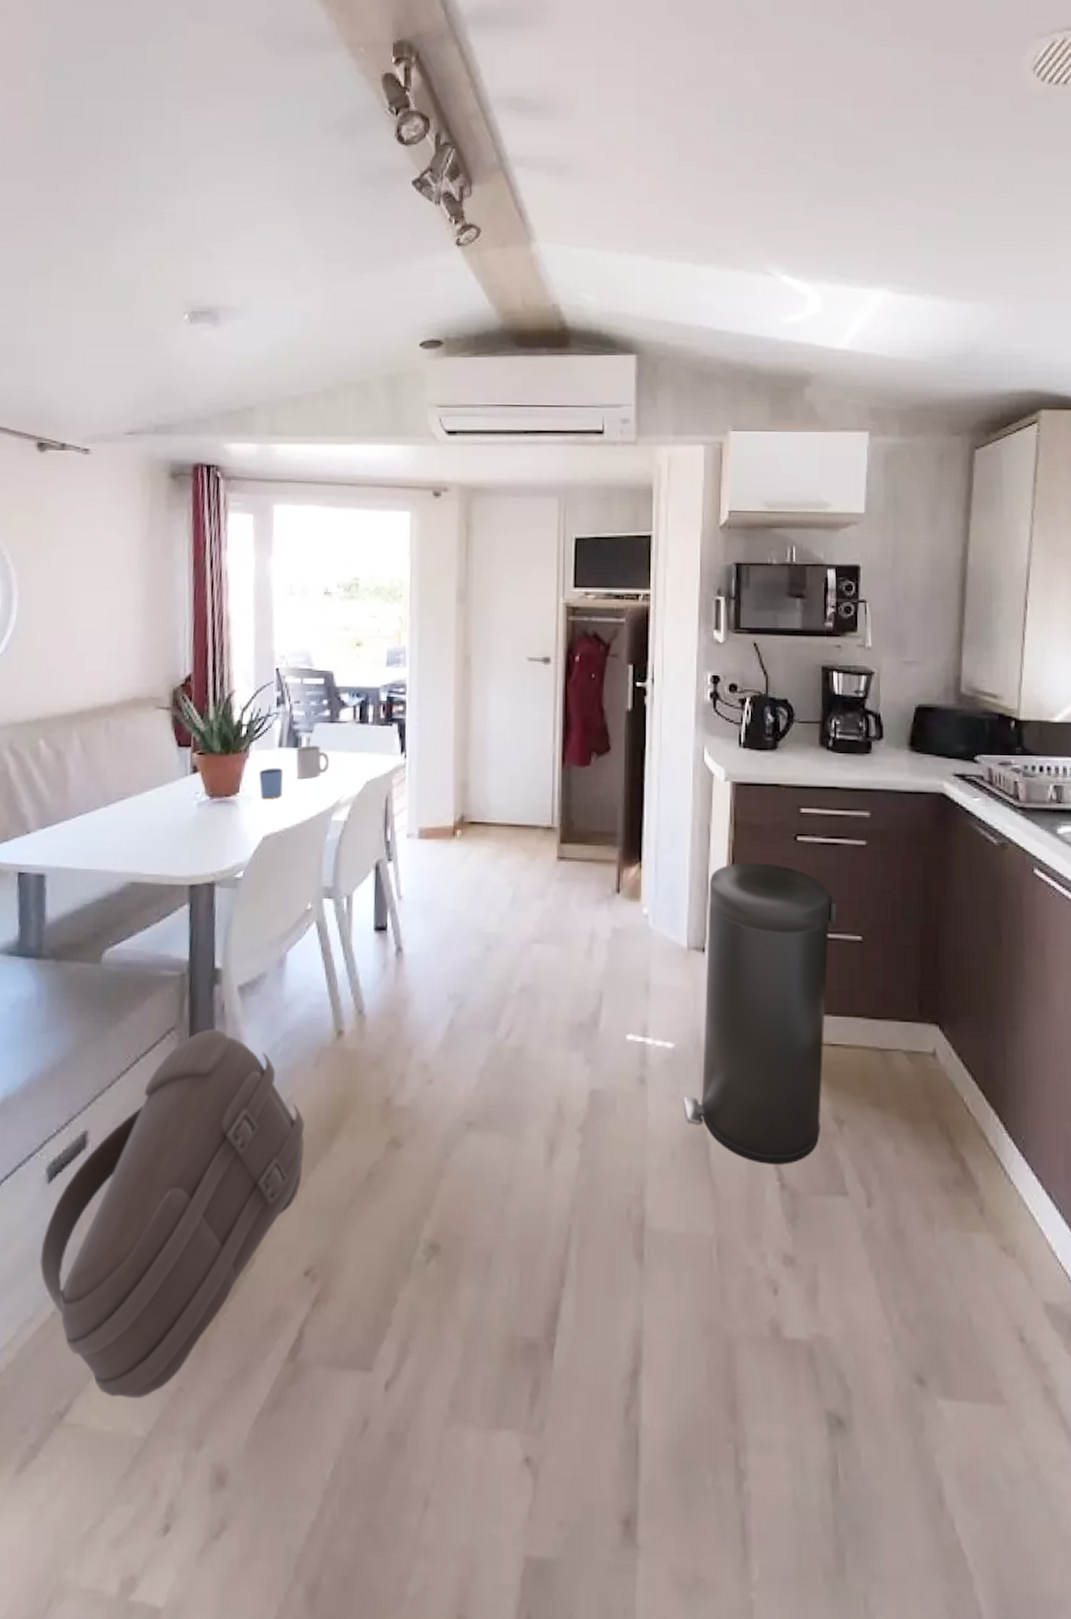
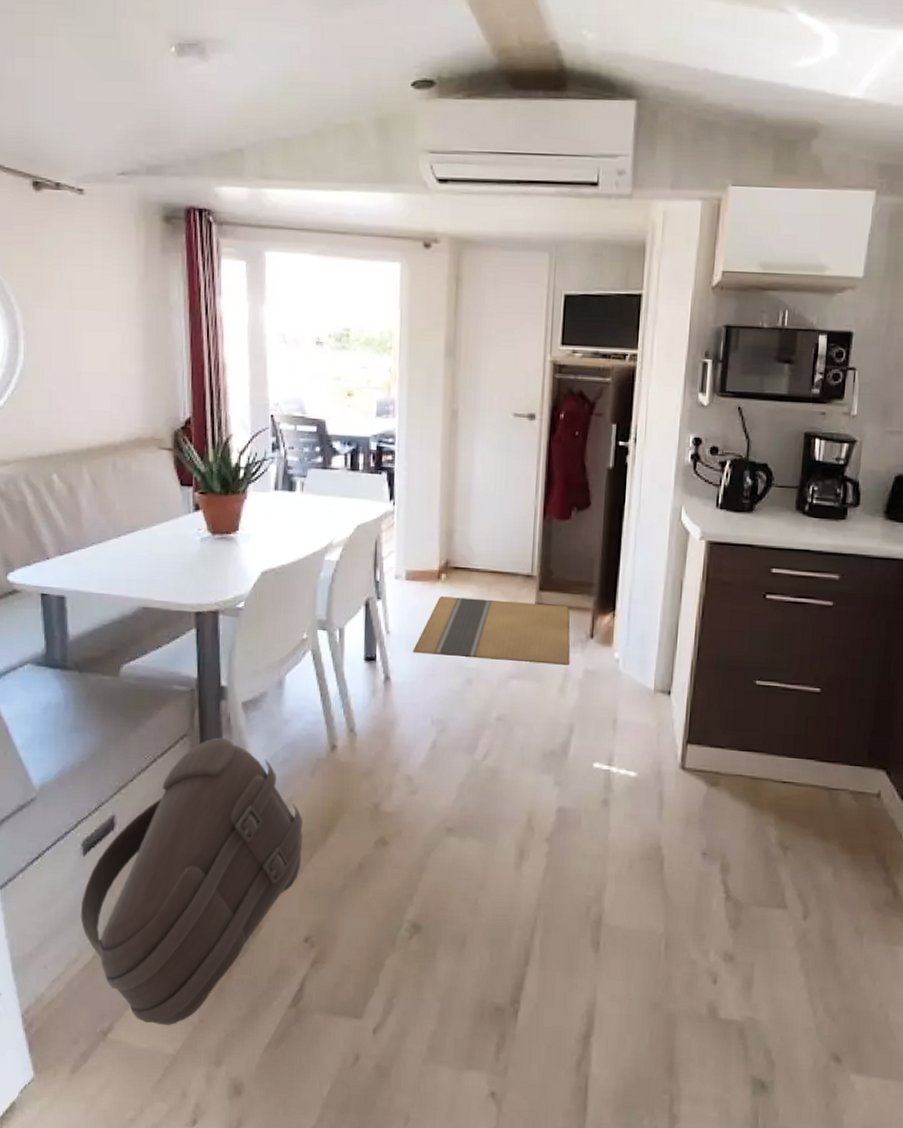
mug: present [259,768,283,799] -> none [256,509,279,538]
cup: present [295,745,330,780] -> none [290,489,323,522]
door mat: none [427,855,596,925] -> present [413,596,570,665]
pedal bin: present [683,862,838,1164] -> none [642,616,800,880]

